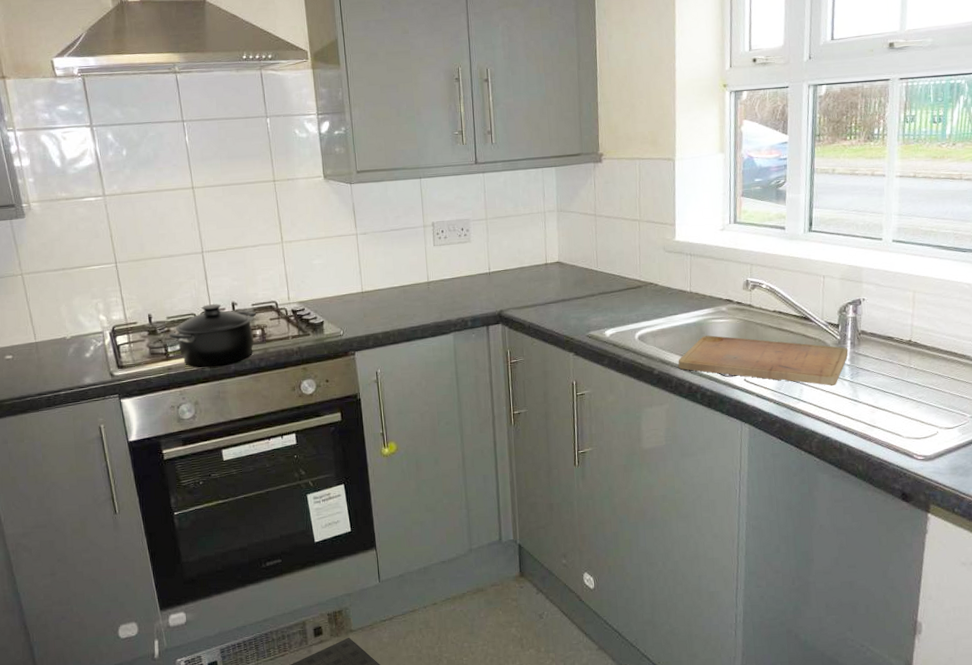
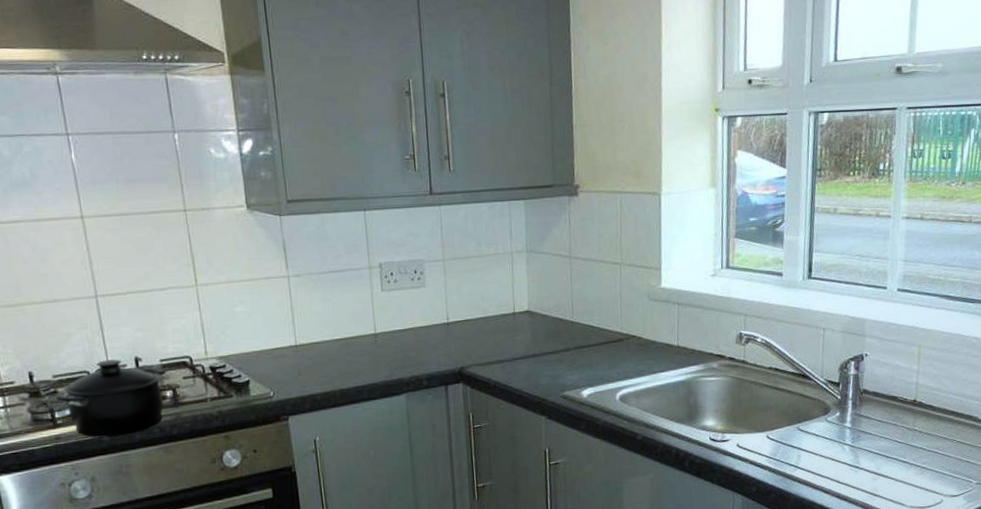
cutting board: present [678,335,849,386] -> none [664,395,850,451]

